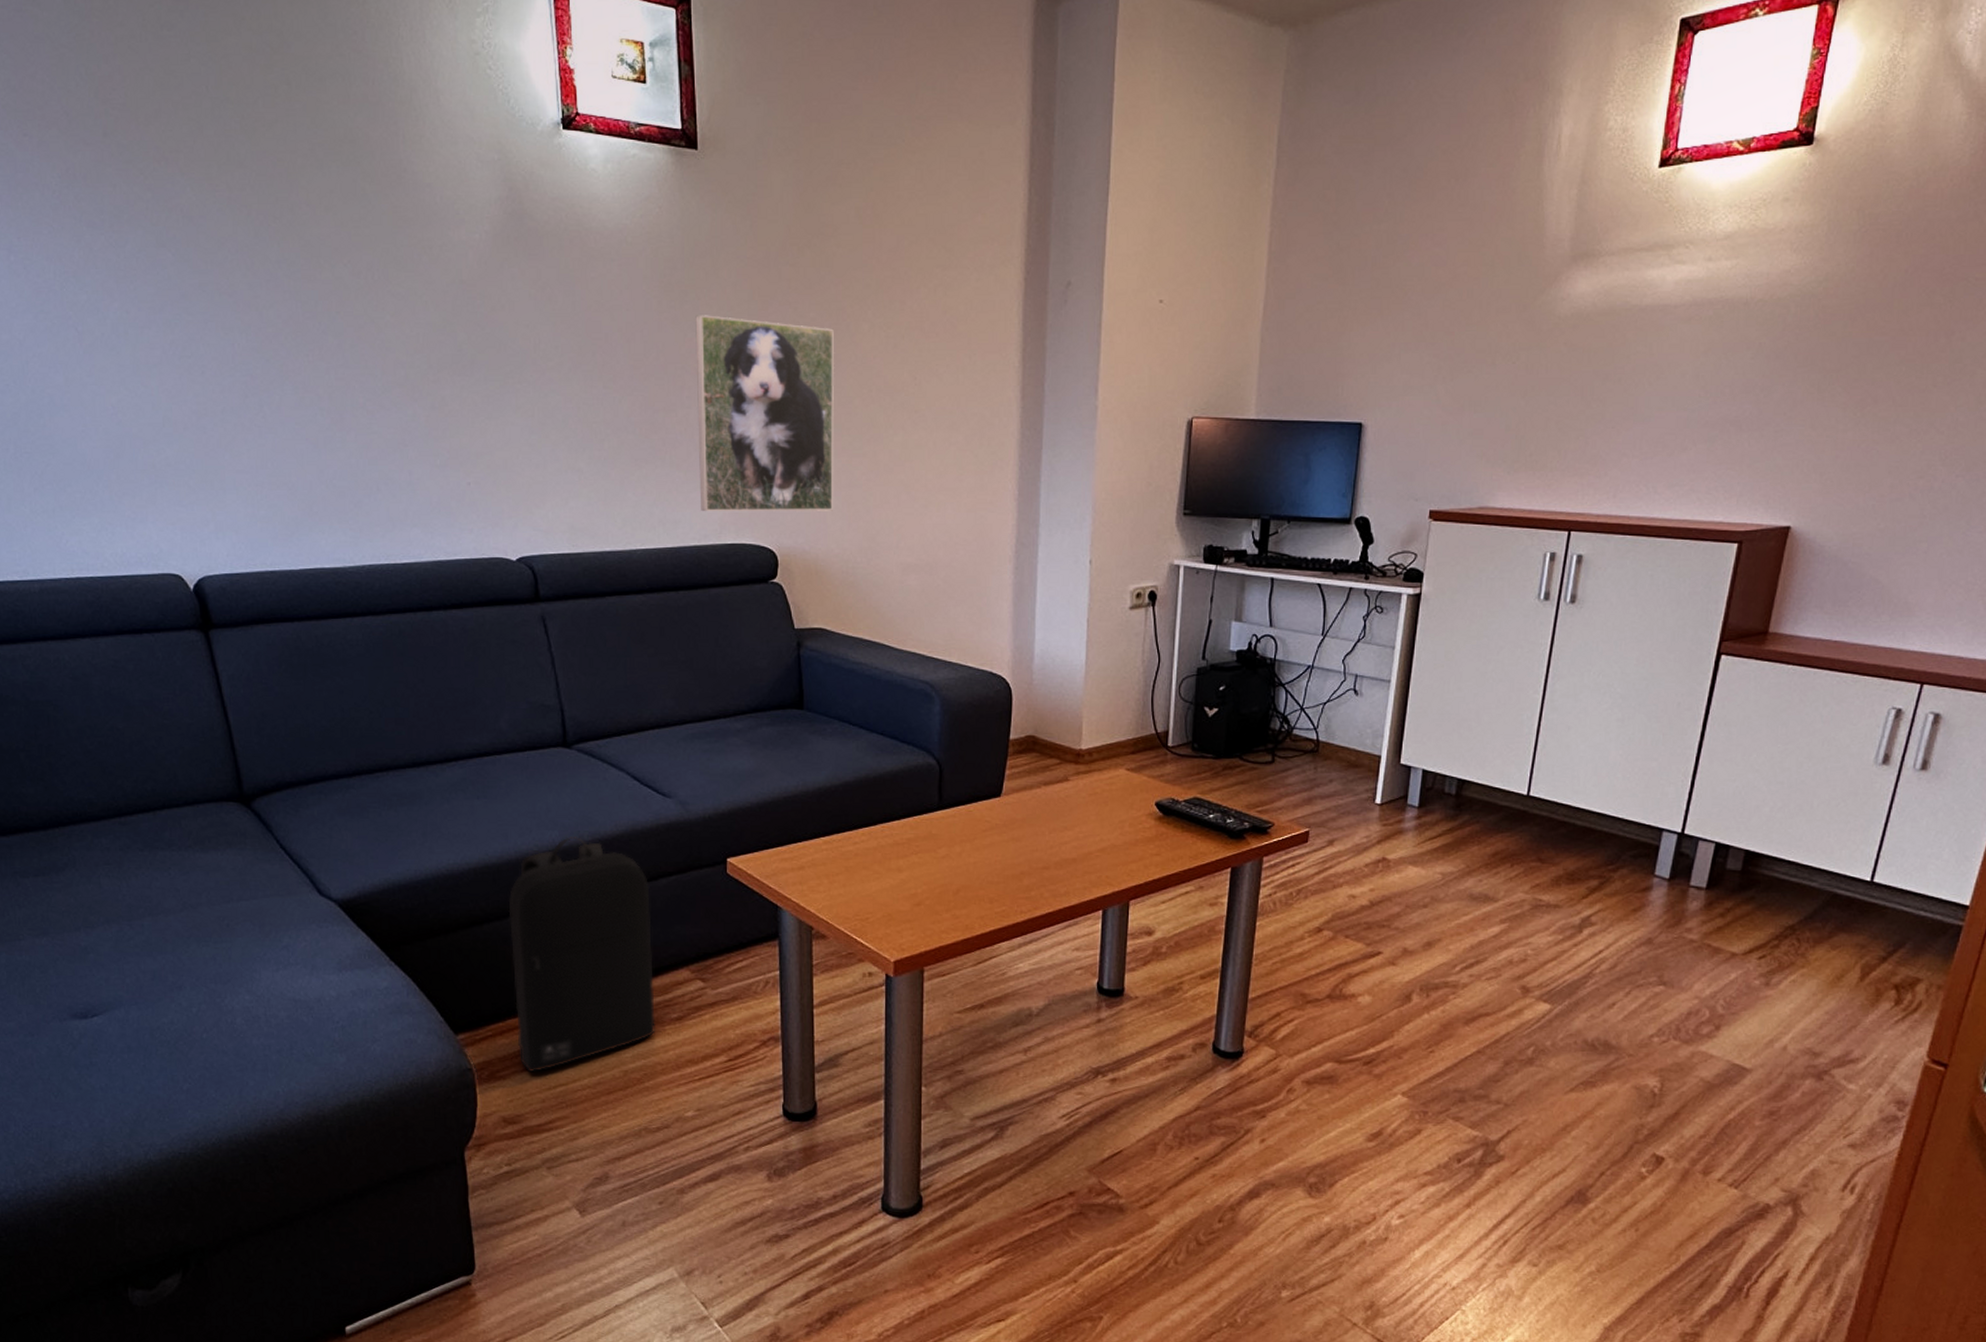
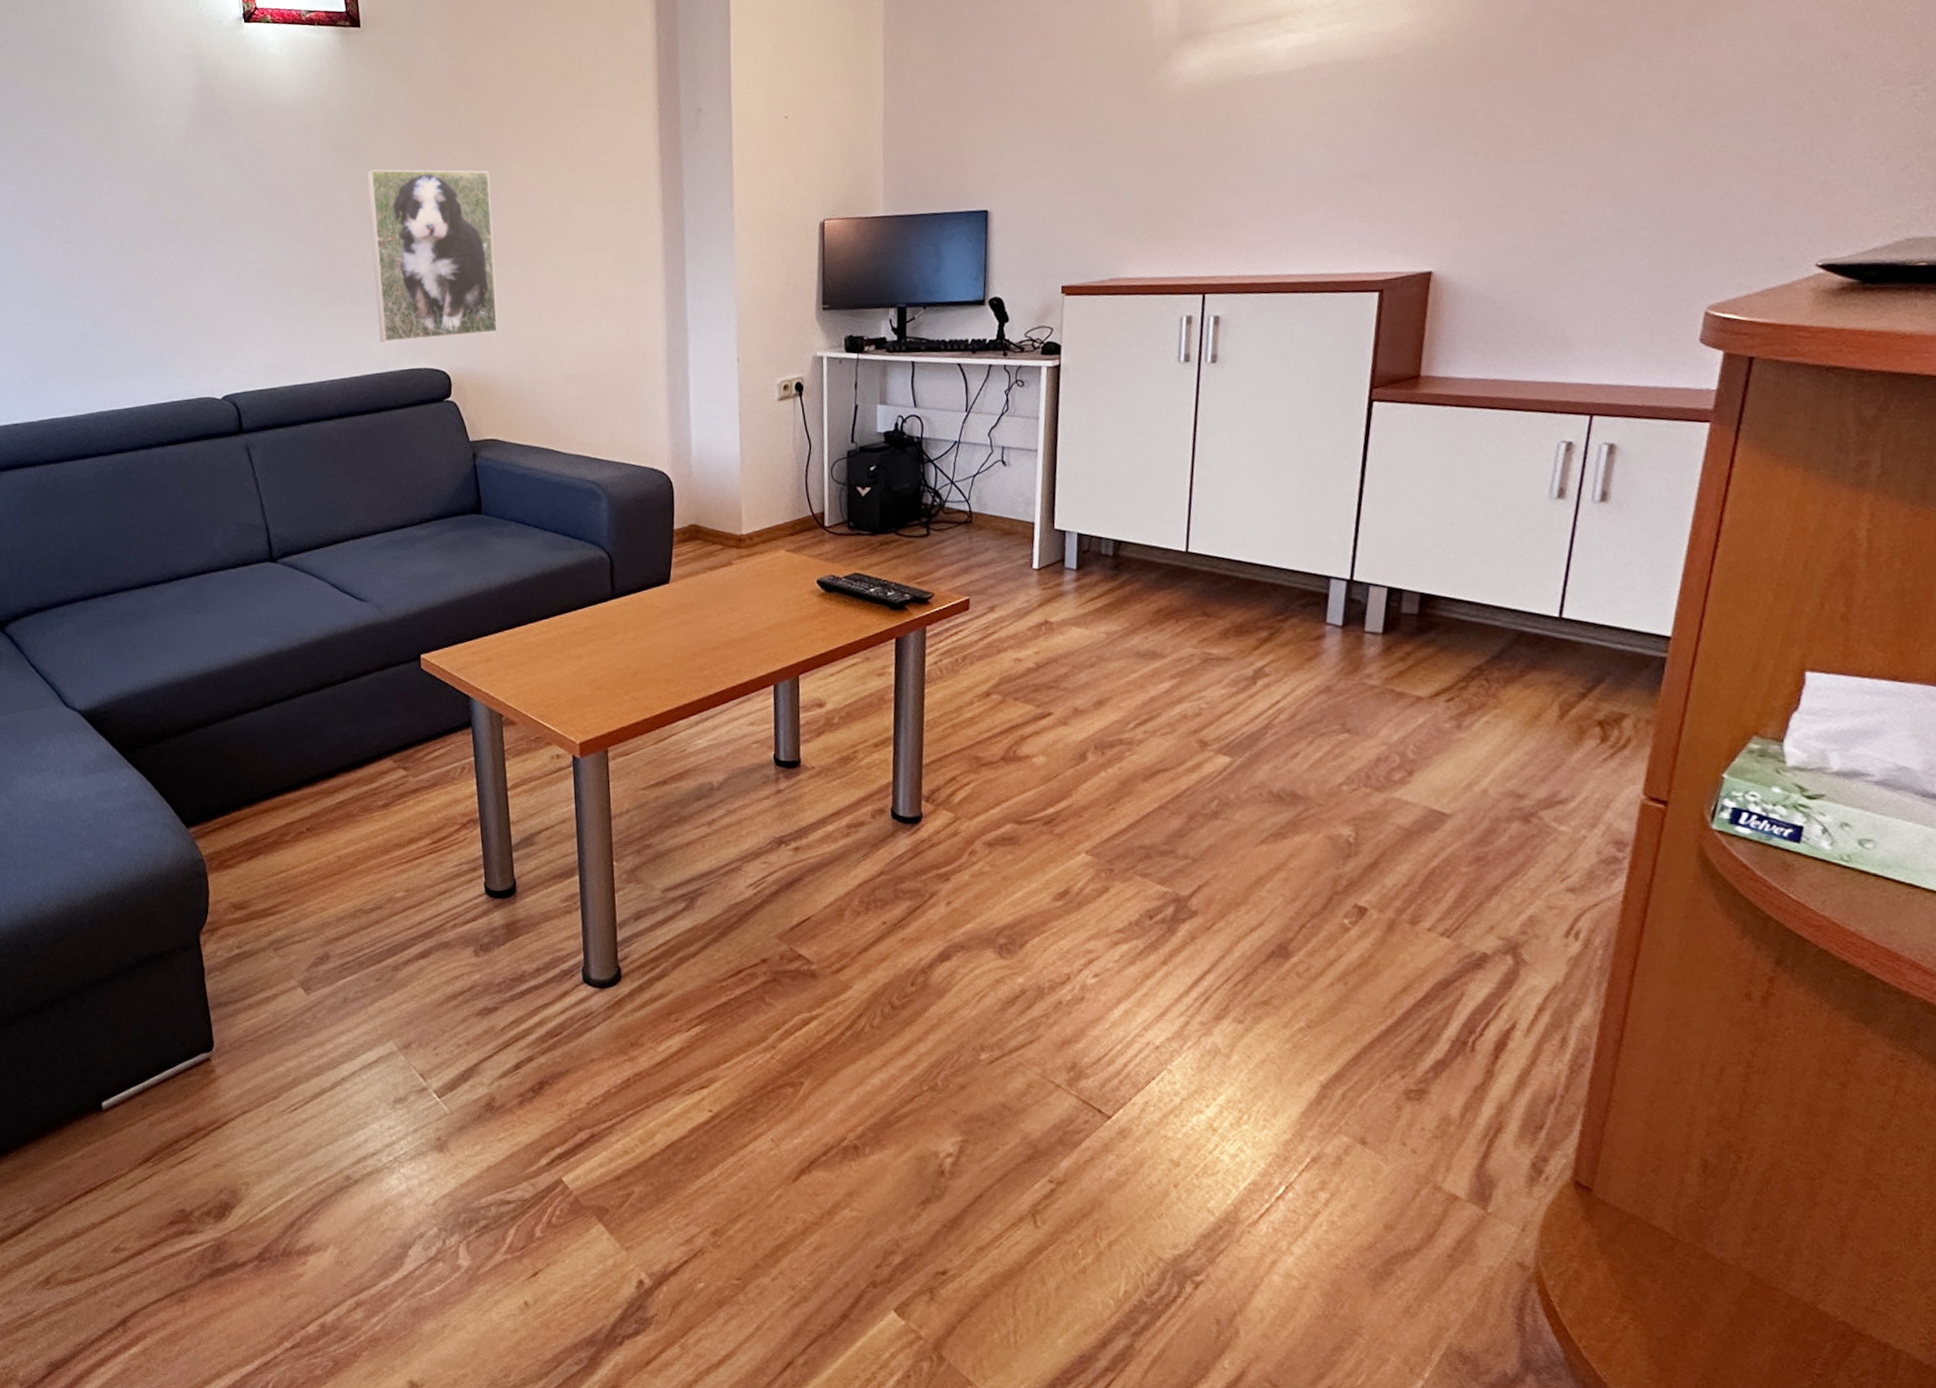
backpack: present [508,837,655,1072] -> none [228,642,365,860]

